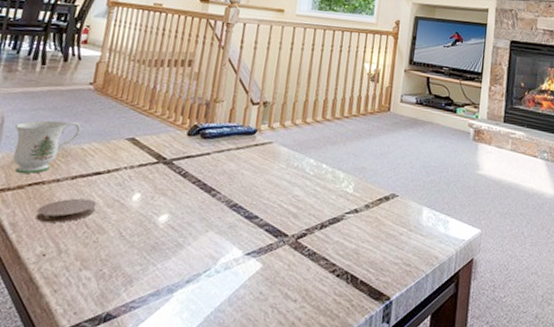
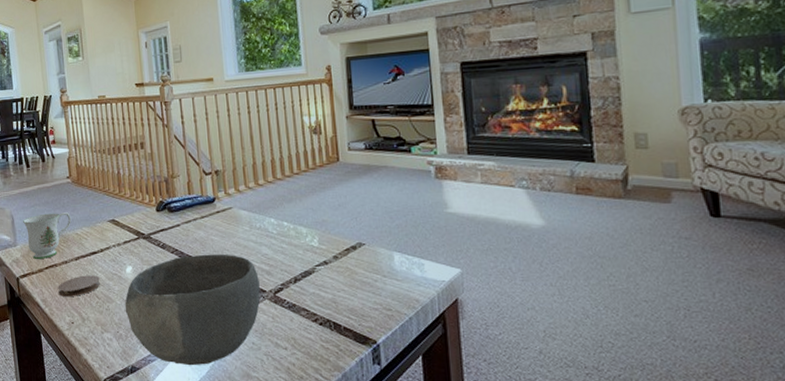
bowl: none [117,188,284,316] -> present [125,254,260,366]

